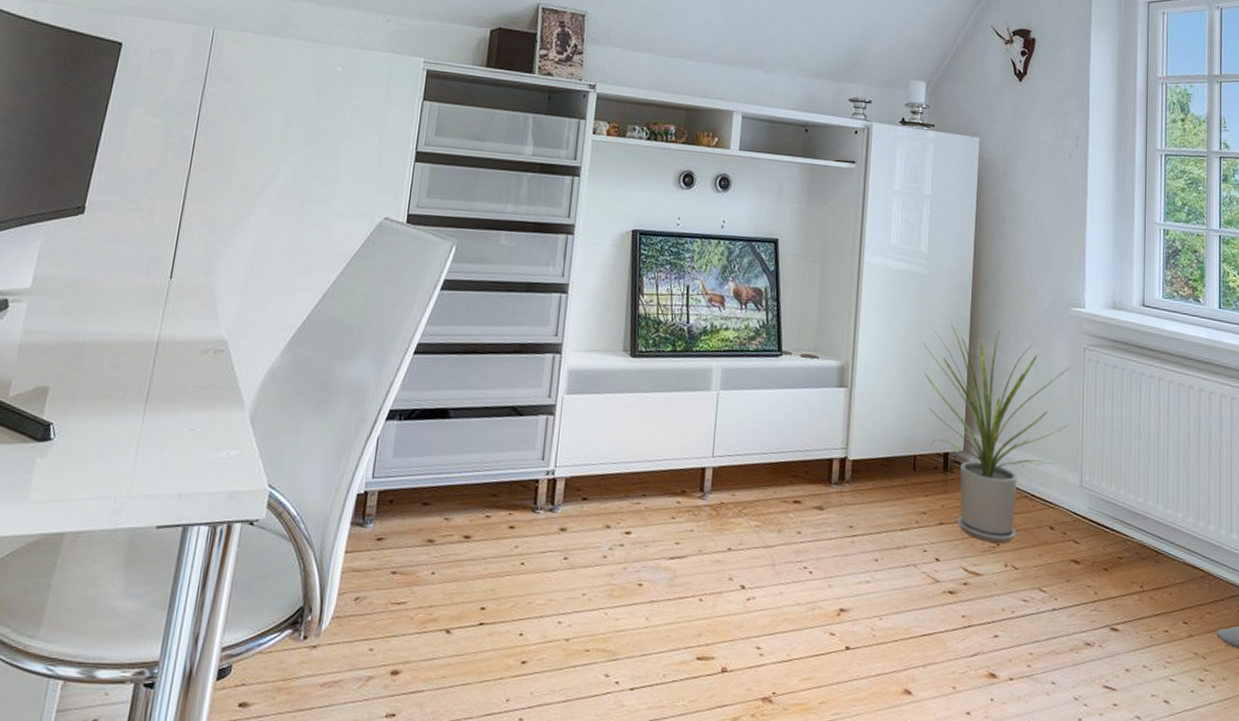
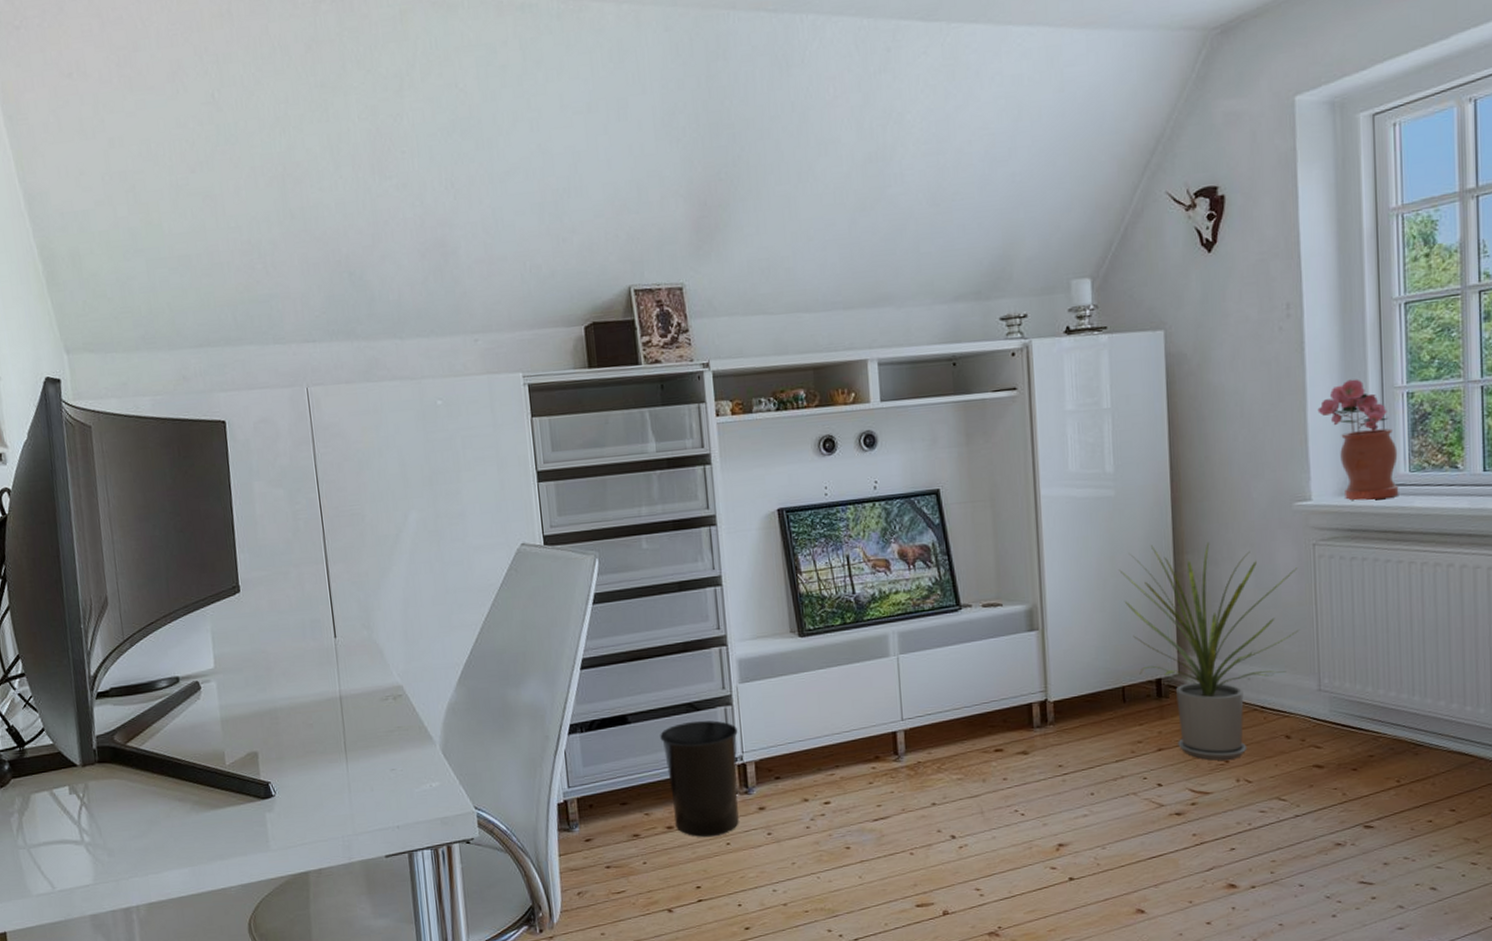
waste bin: none [473,425,555,553] -> present [660,720,739,837]
potted flower: none [1094,209,1154,318] -> present [1317,379,1399,501]

